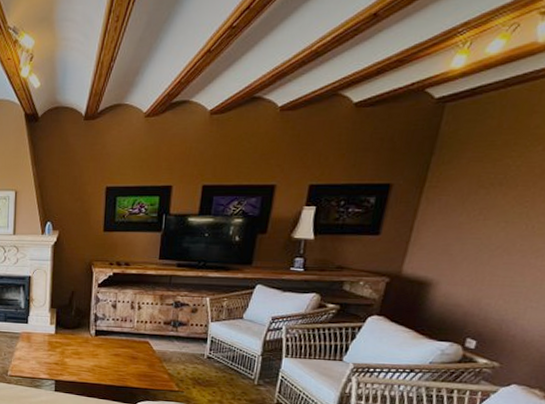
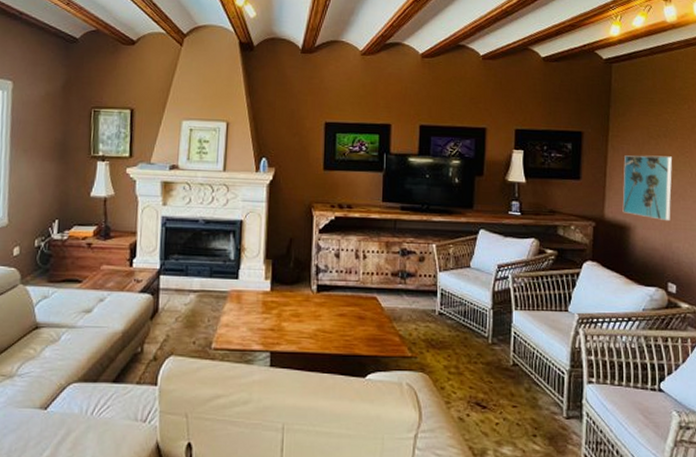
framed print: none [425,207,506,277] -> present [622,155,673,222]

